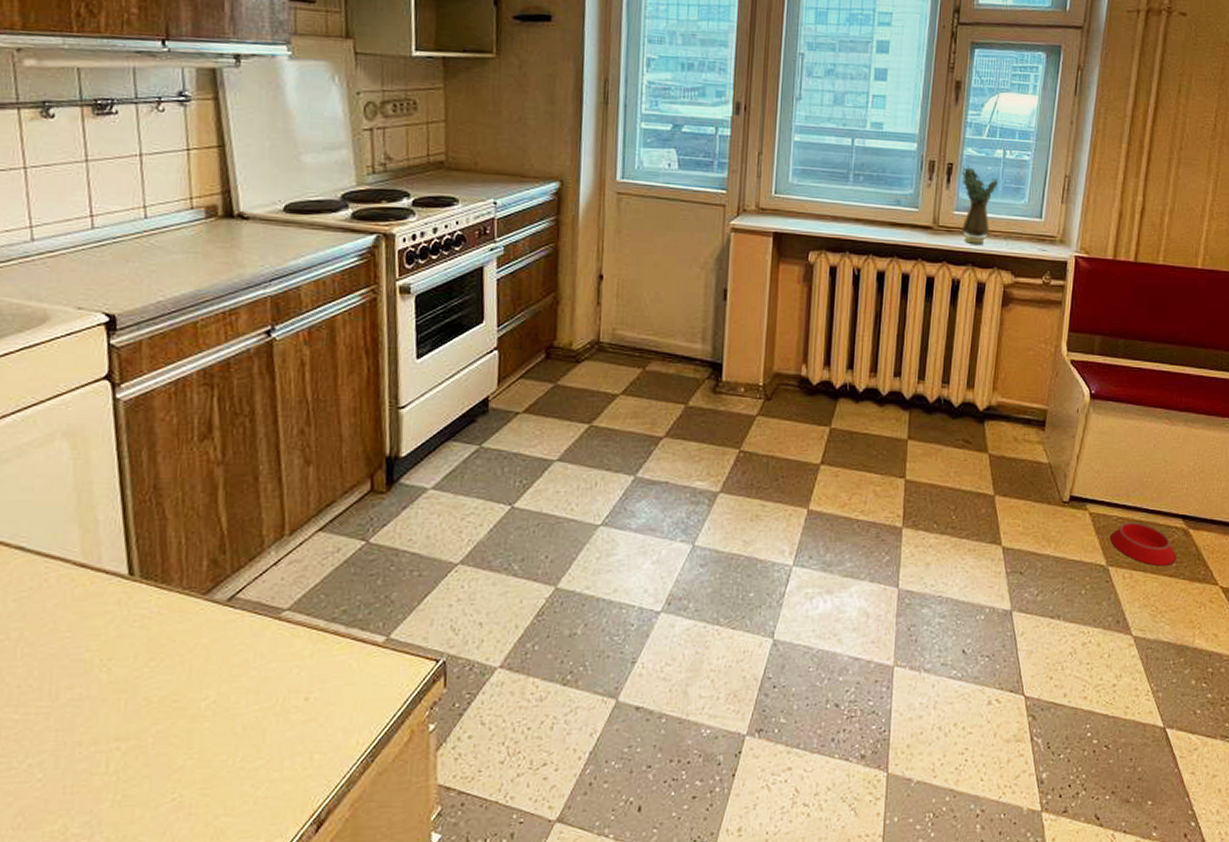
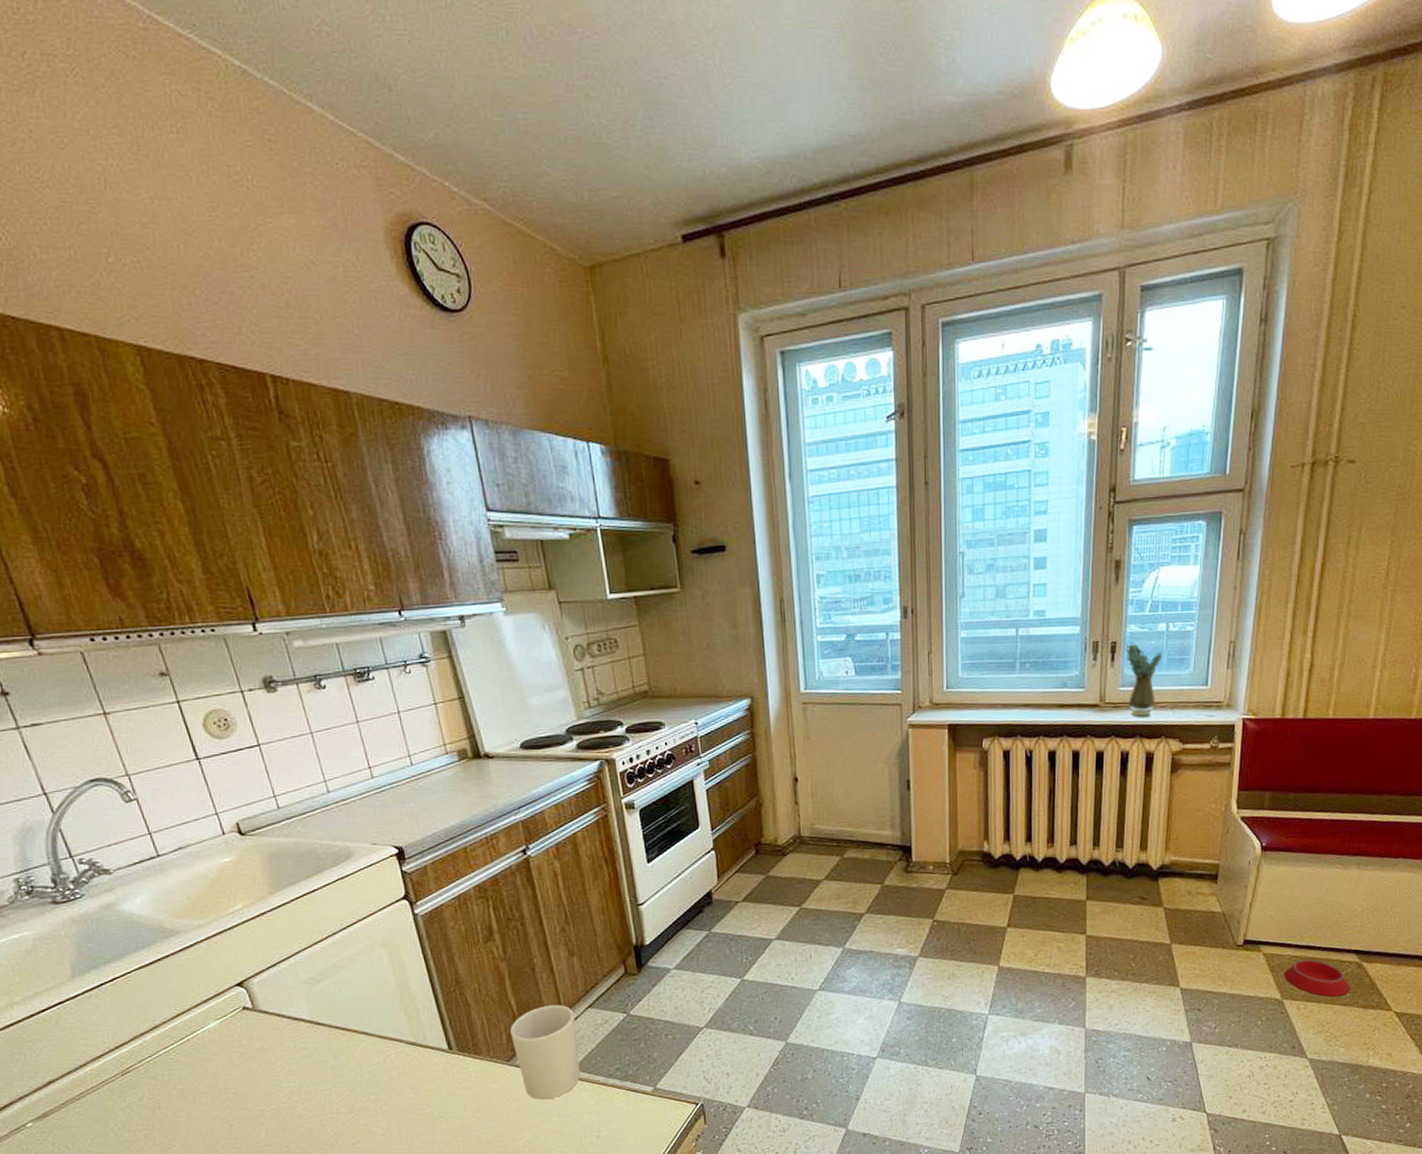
mug: none [214,525,300,648] -> present [510,1004,581,1100]

